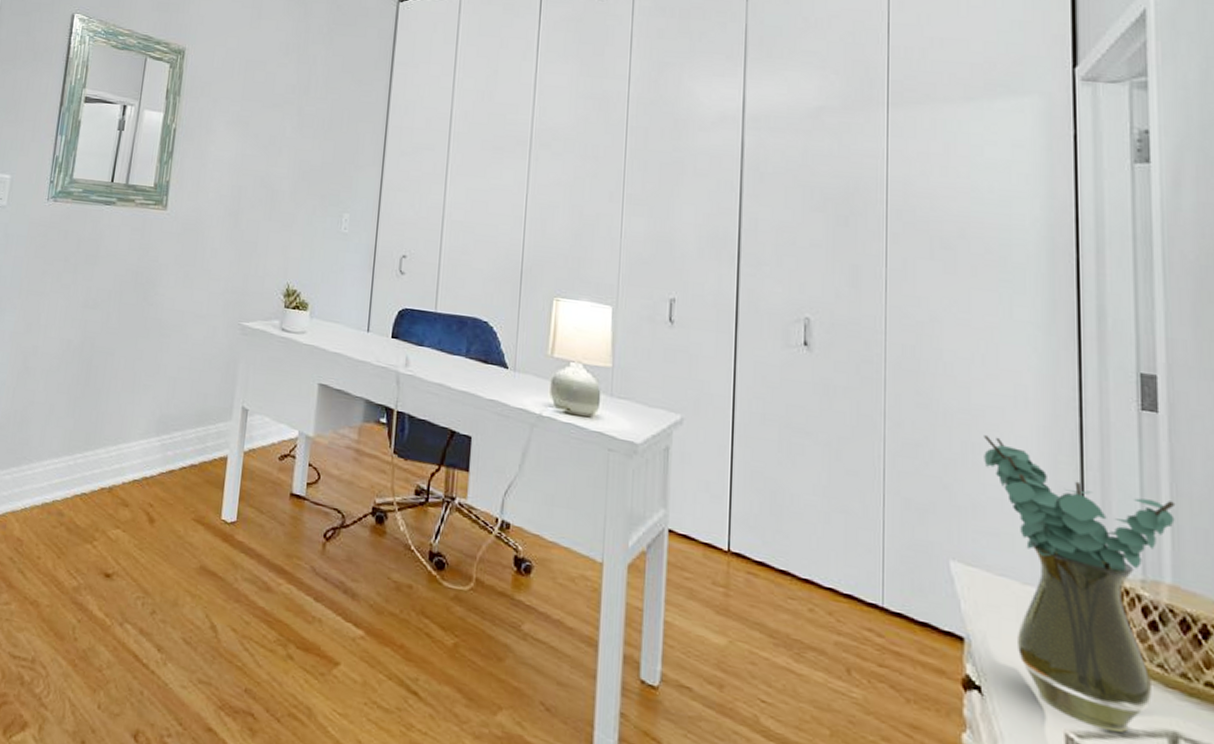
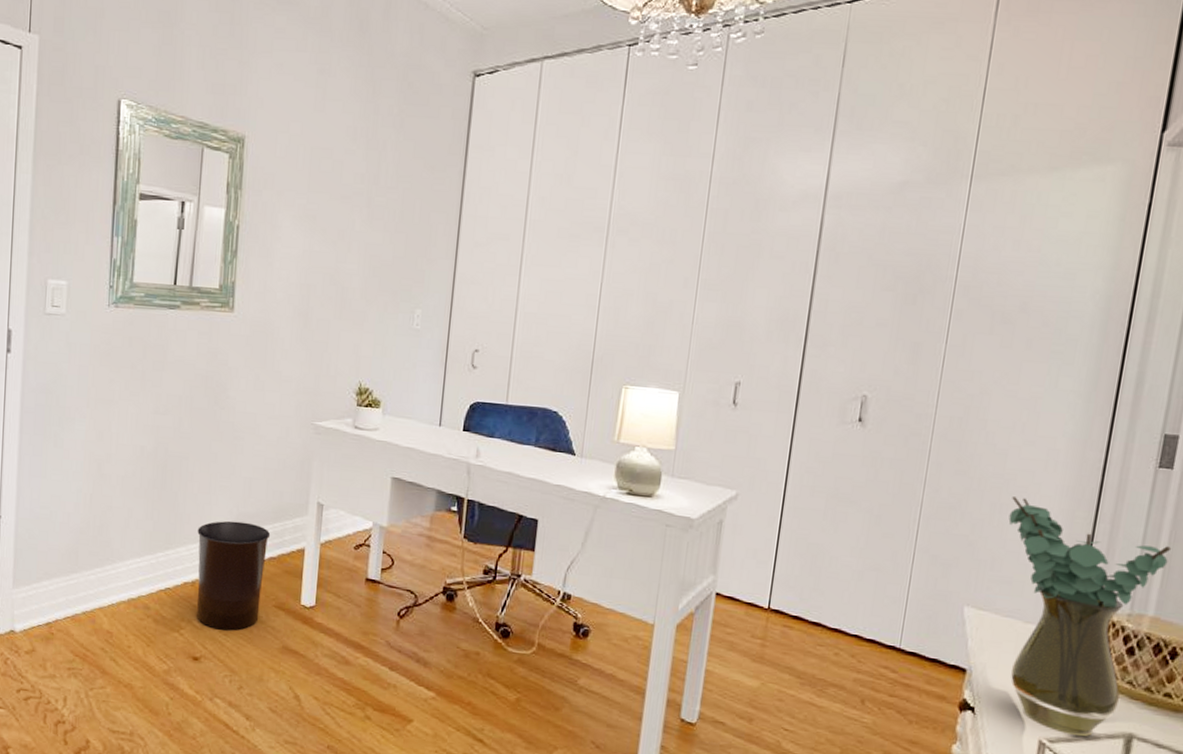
waste bin: none [112,422,193,545] -> present [196,520,271,631]

